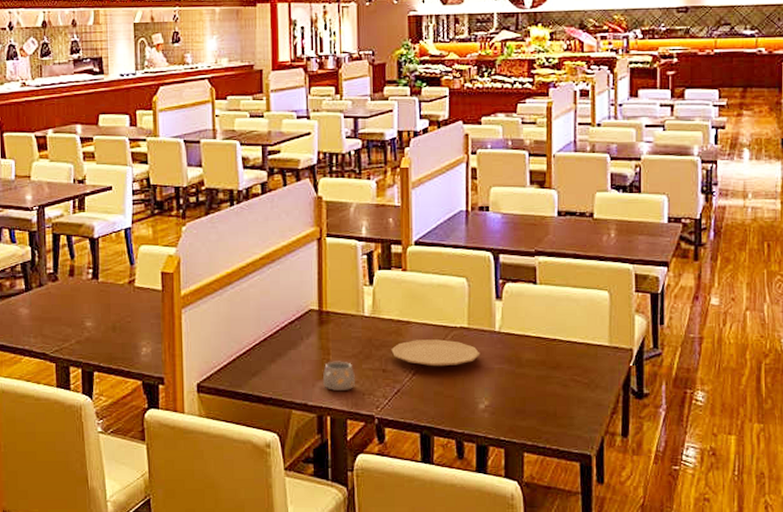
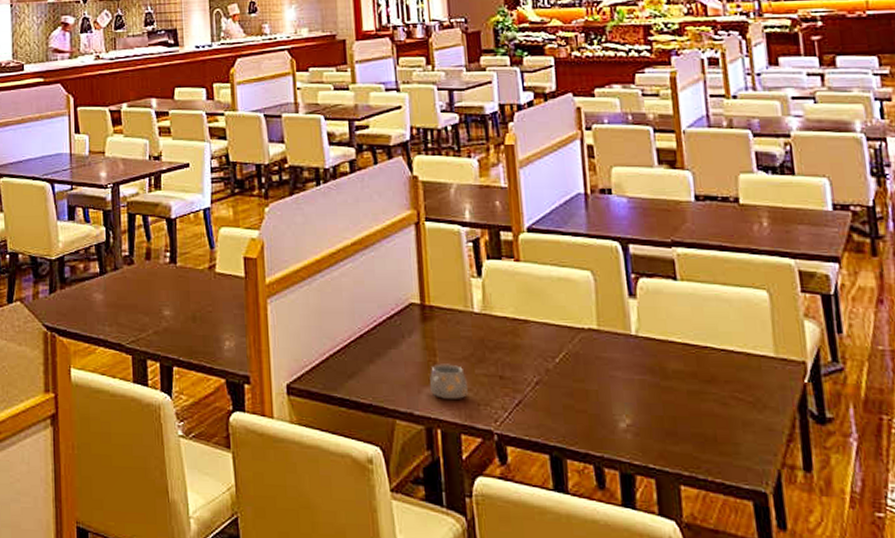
plate: present [391,339,480,367] -> none [508,342,616,375]

